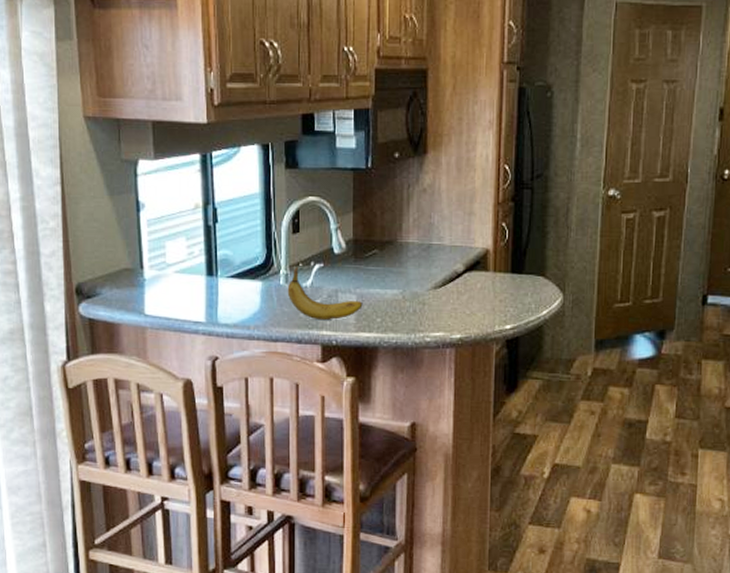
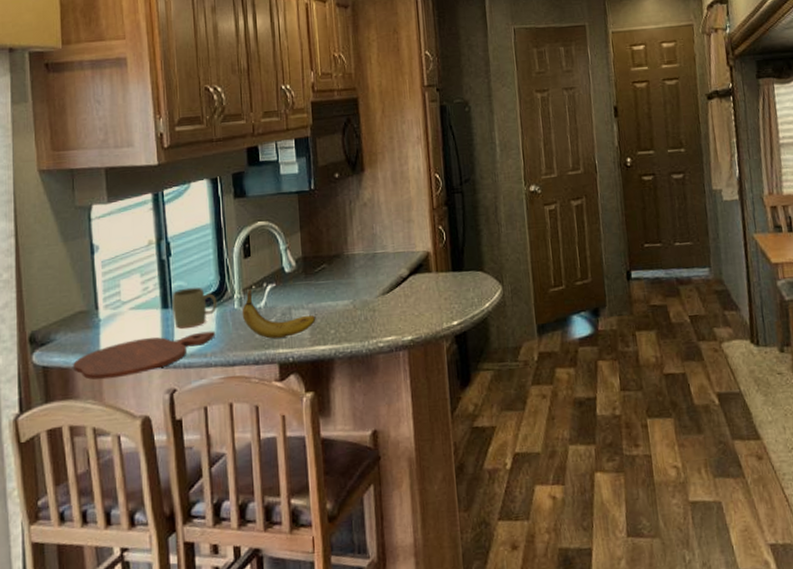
cutting board: none [118,302,260,339] -> present [73,331,216,380]
mug: none [217,257,263,298] -> present [172,287,218,329]

